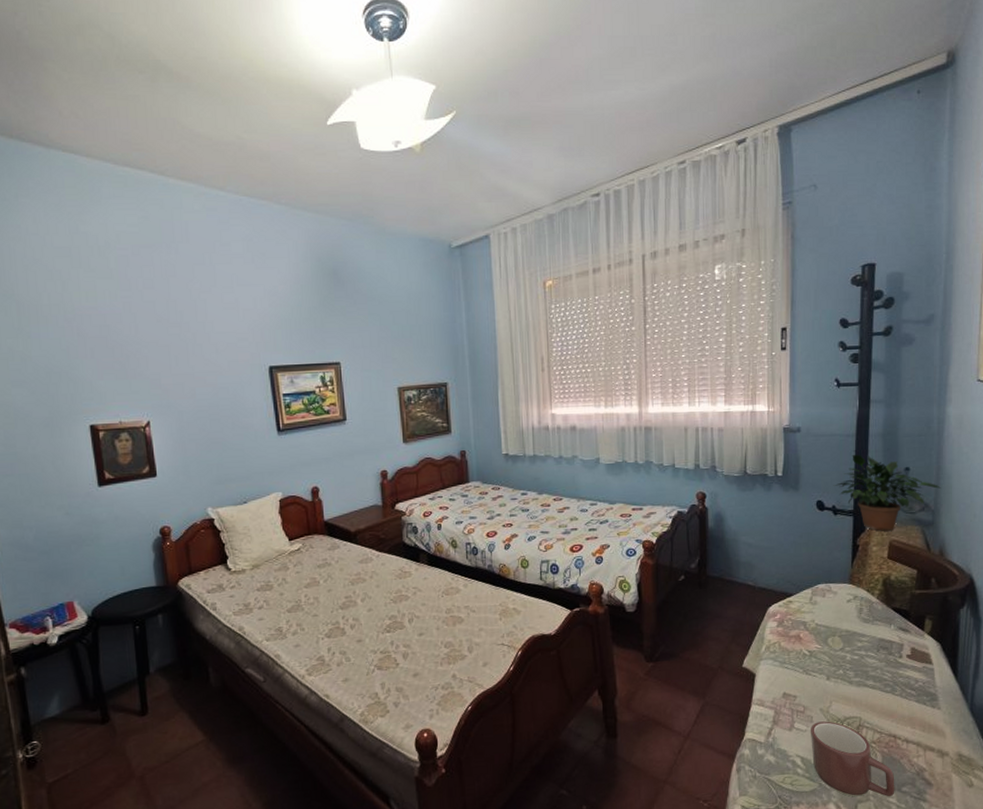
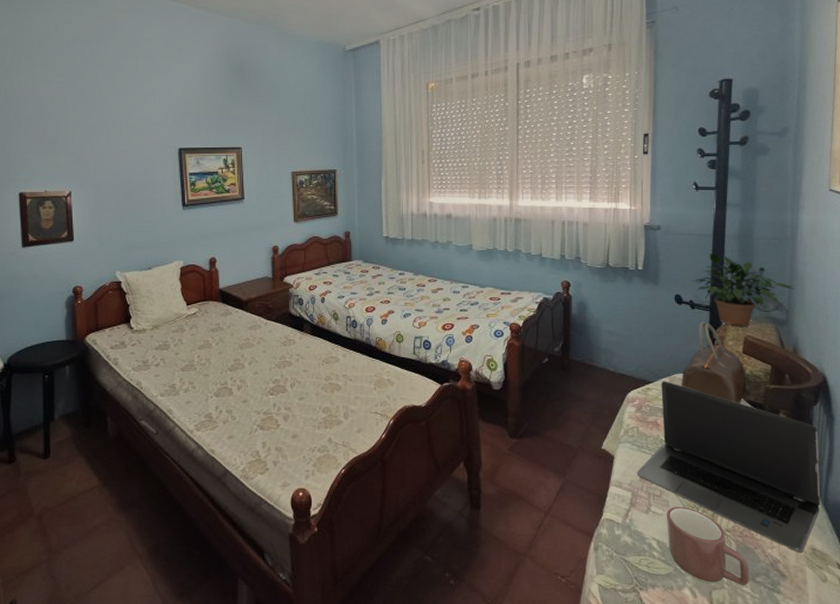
laptop computer: none [780,592,967,761] -> present [637,381,821,554]
handbag: none [824,527,891,612] -> present [682,321,746,404]

